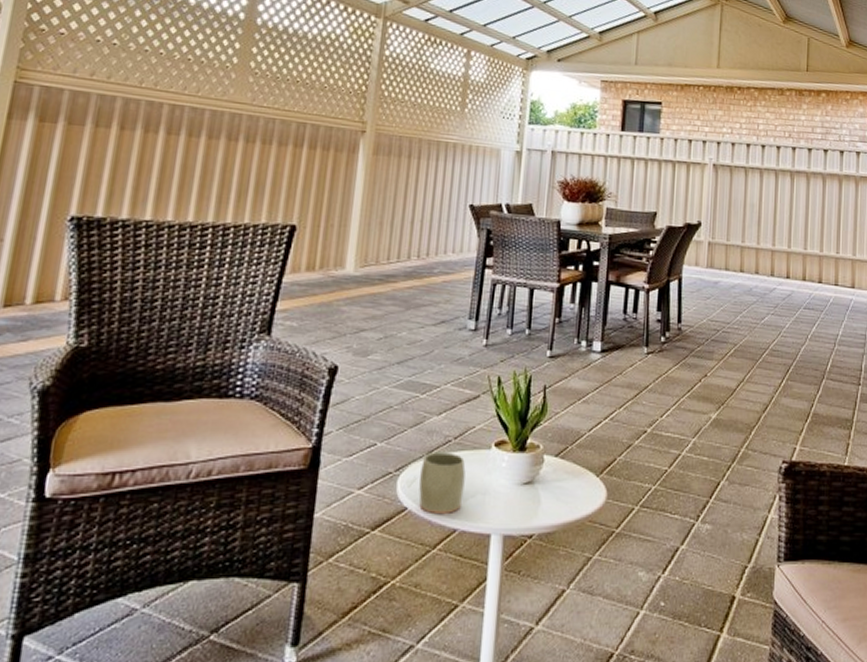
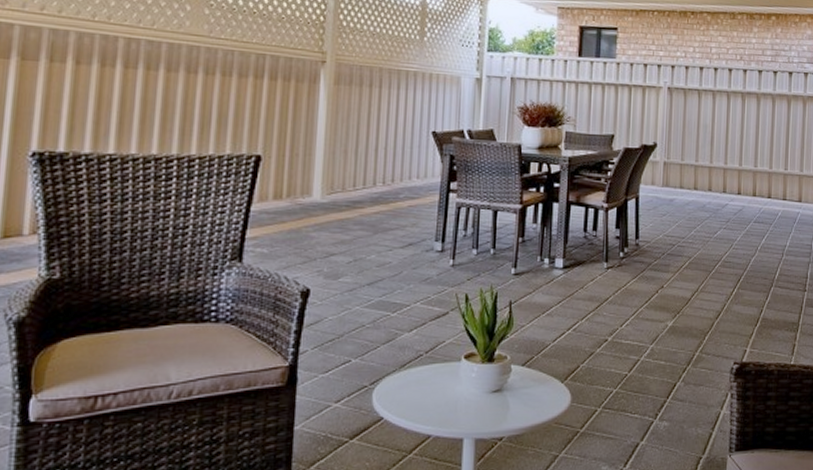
mug: present [418,452,466,513] -> none [393,365,438,422]

